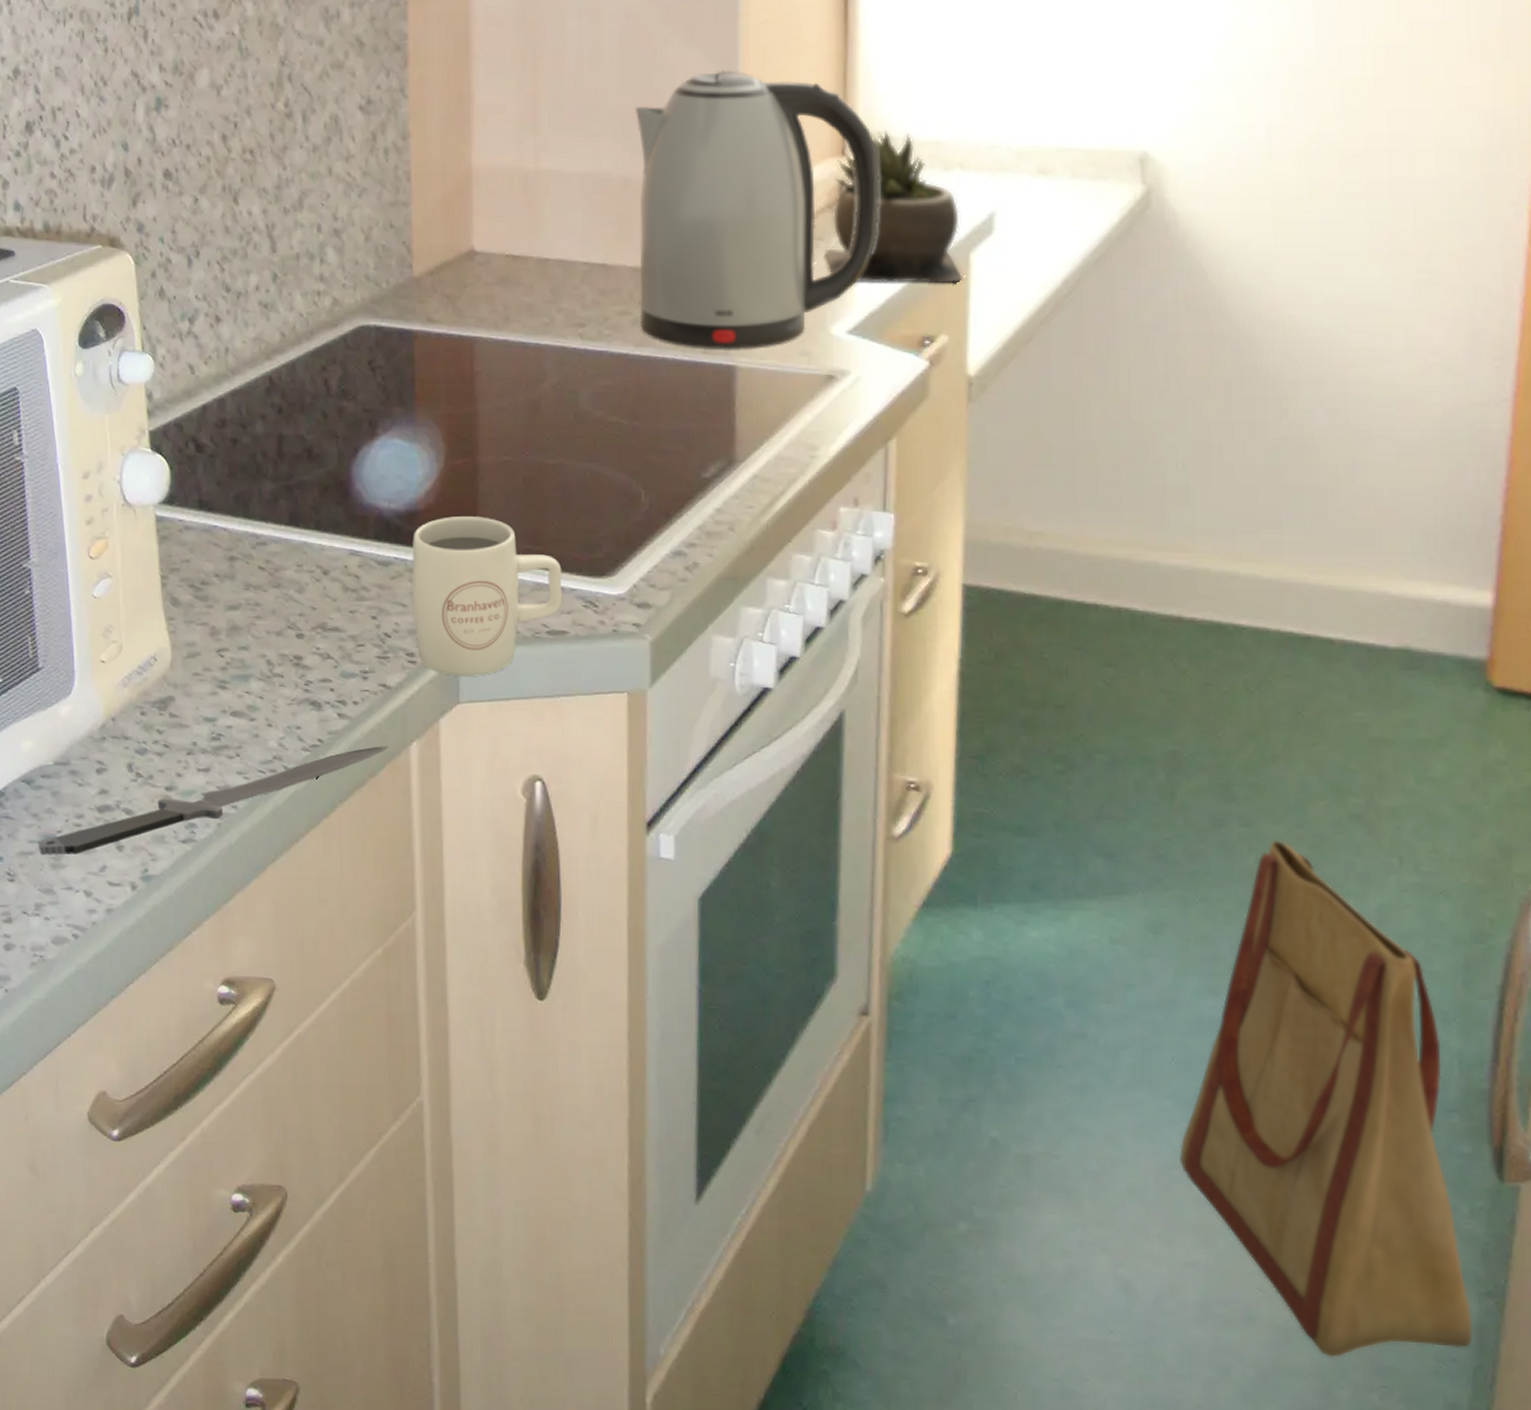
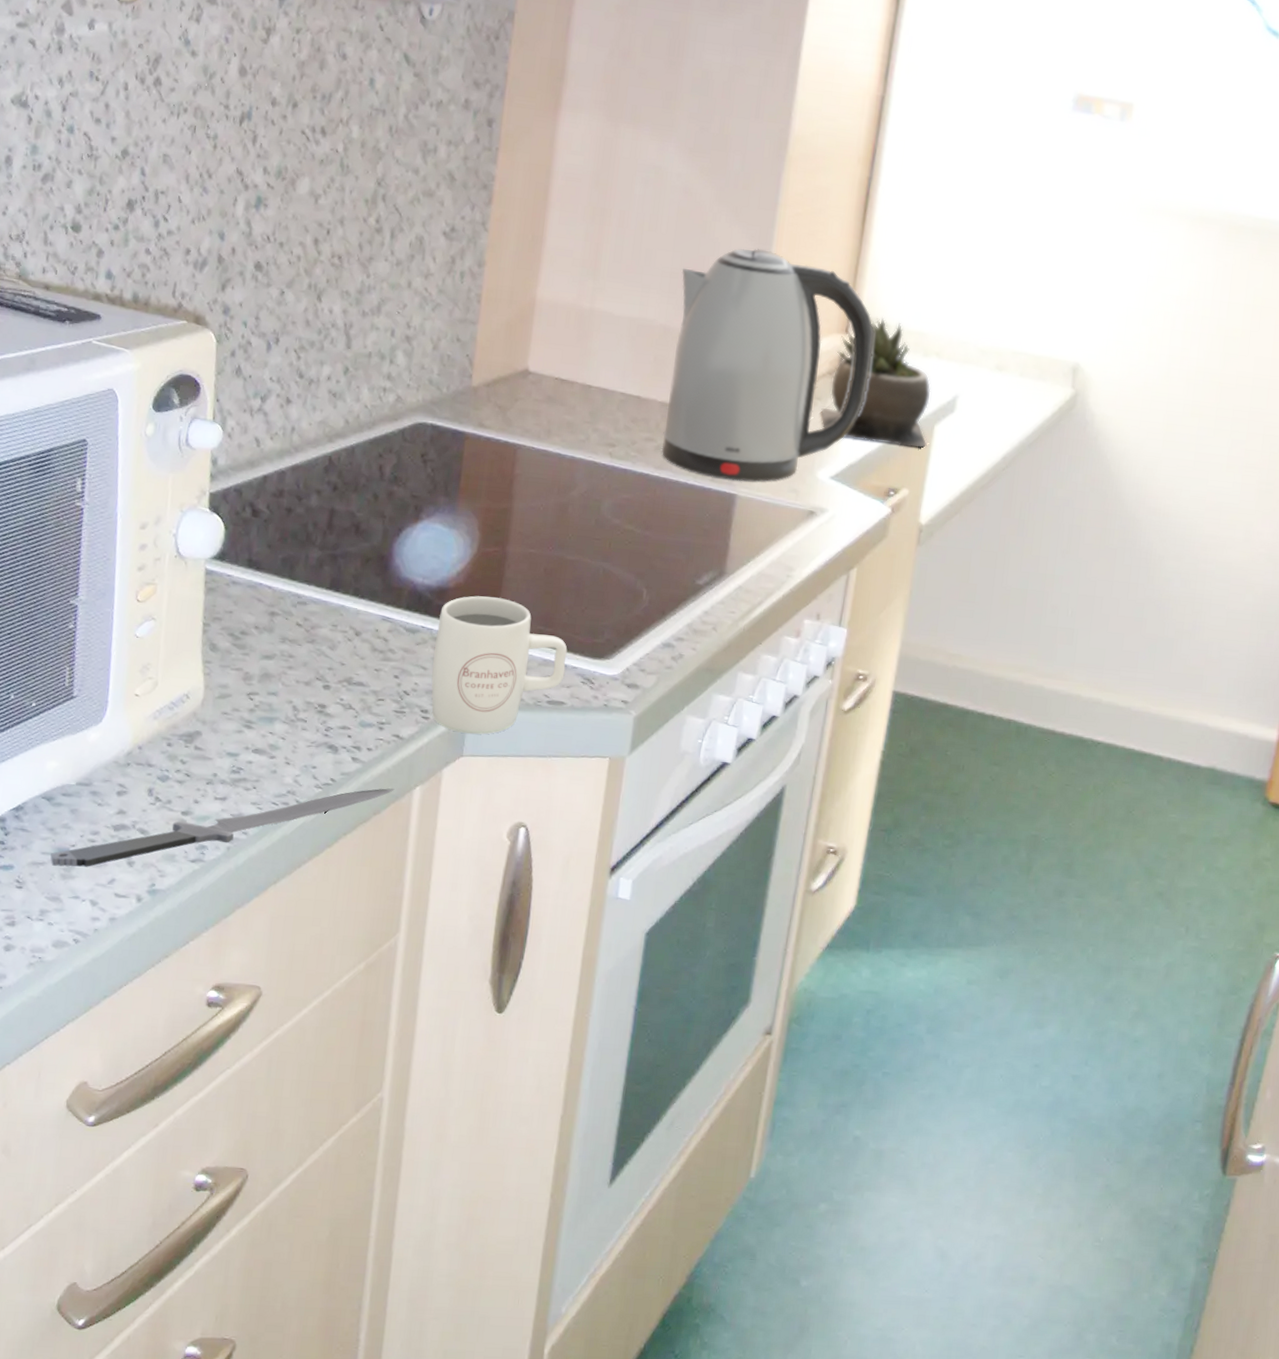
shopping bag: present [1179,839,1473,1358] -> none [995,909,1197,1309]

